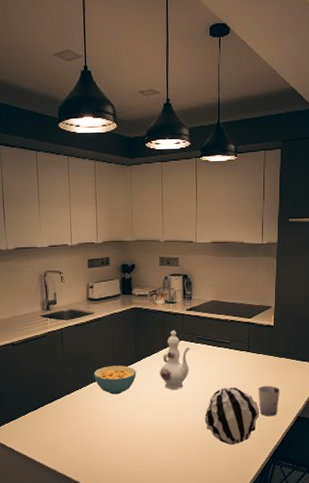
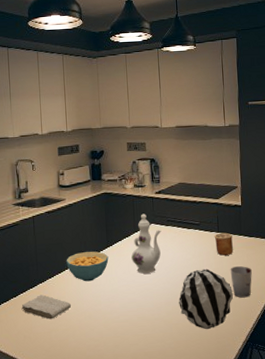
washcloth: none [48,405,99,429] -> present [21,294,72,320]
cup: none [244,352,262,375] -> present [214,232,233,256]

